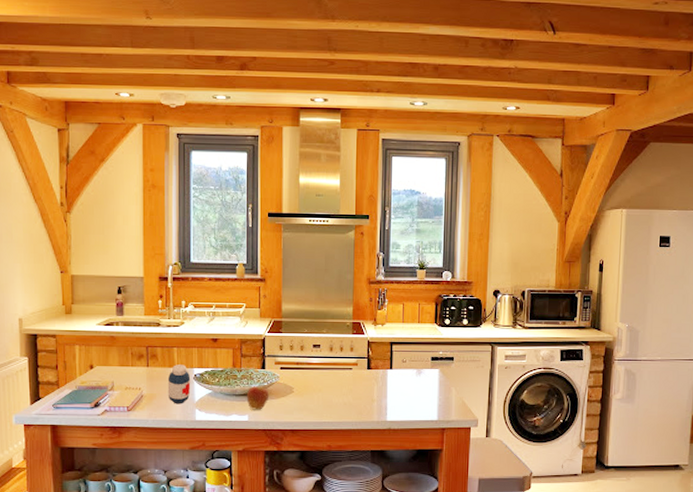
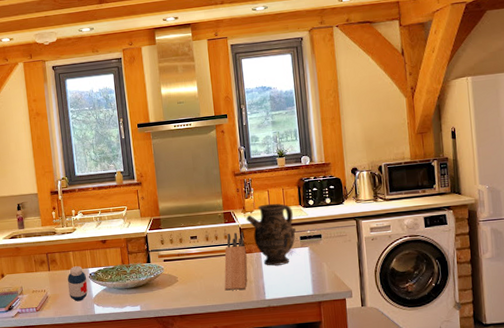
apple: present [246,383,269,410] -> none [136,275,157,301]
knife block: none [344,345,372,408] -> present [224,232,248,291]
ewer: none [377,318,428,386] -> present [246,203,297,266]

